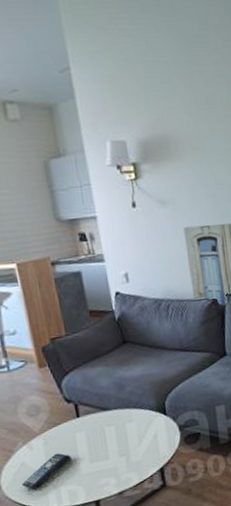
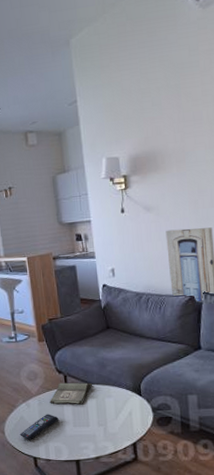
hardback book: none [58,408,109,441] -> present [50,382,92,404]

